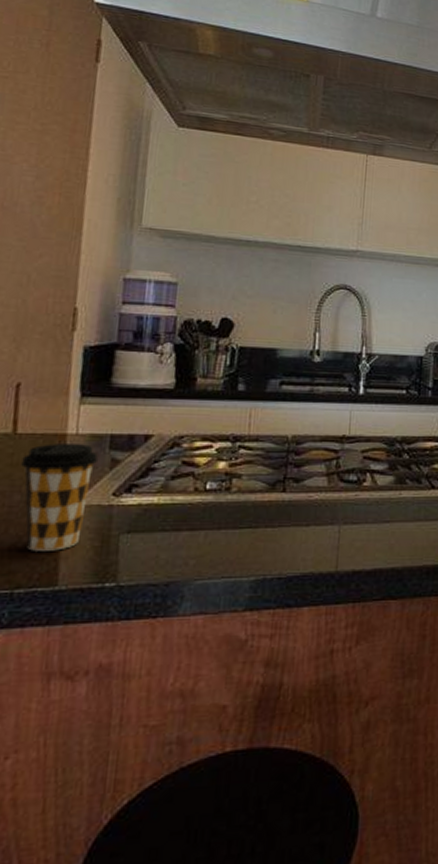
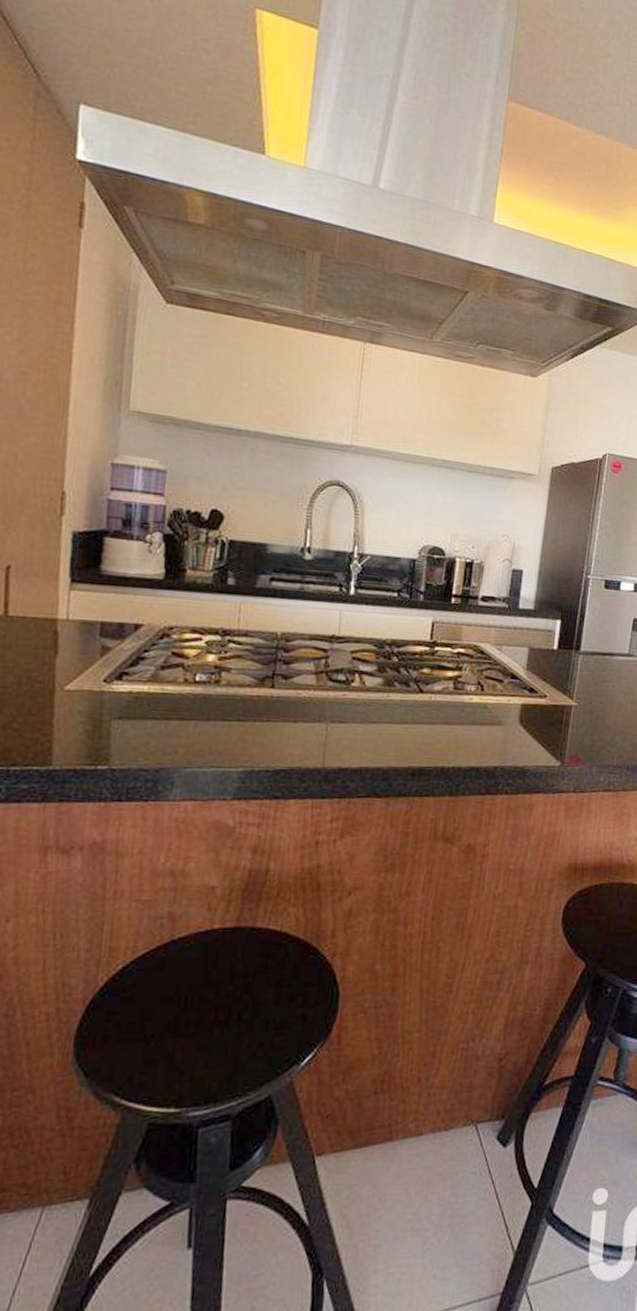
coffee cup: present [21,444,99,551] -> none [13,628,90,732]

